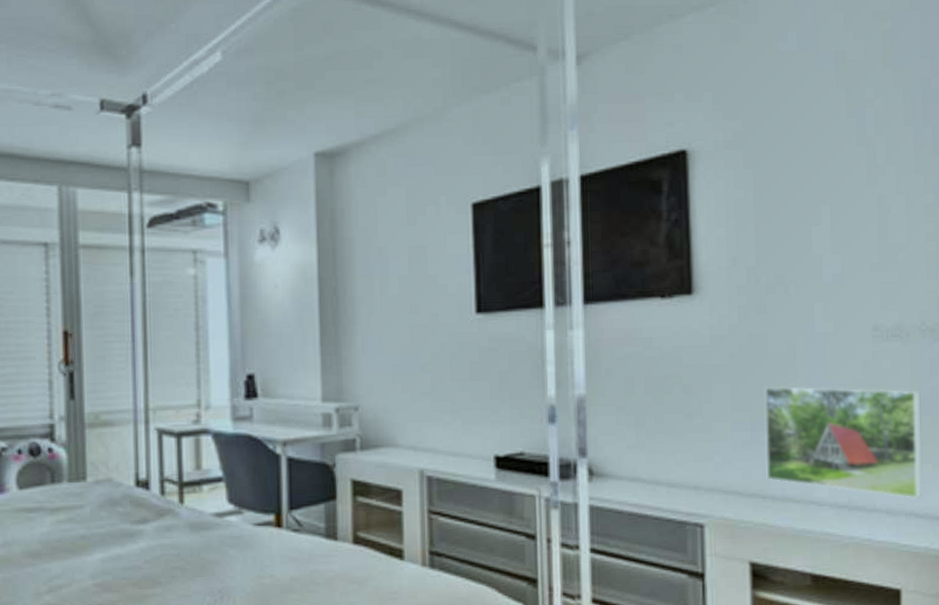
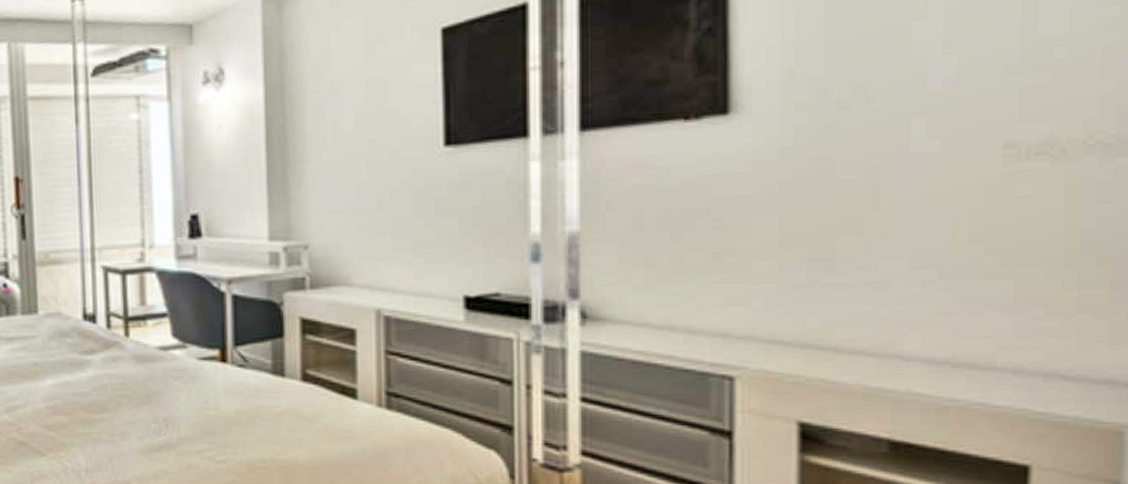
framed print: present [764,386,922,500] -> none [827,218,1080,358]

